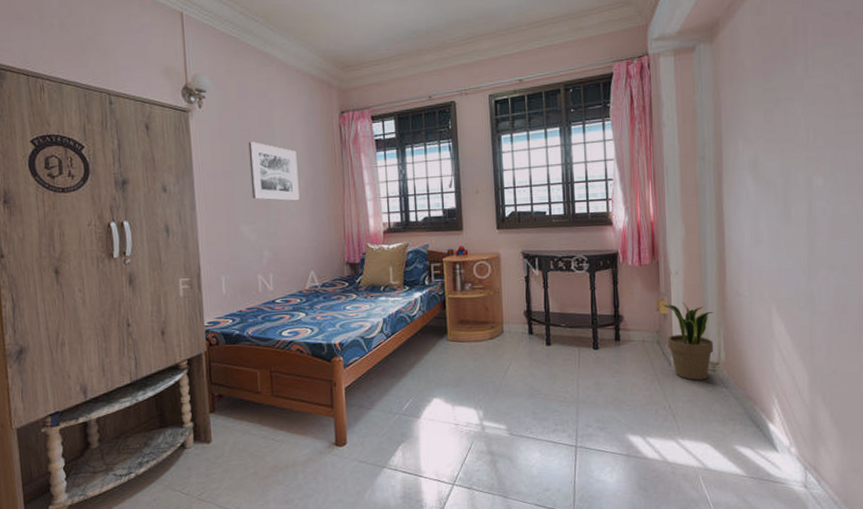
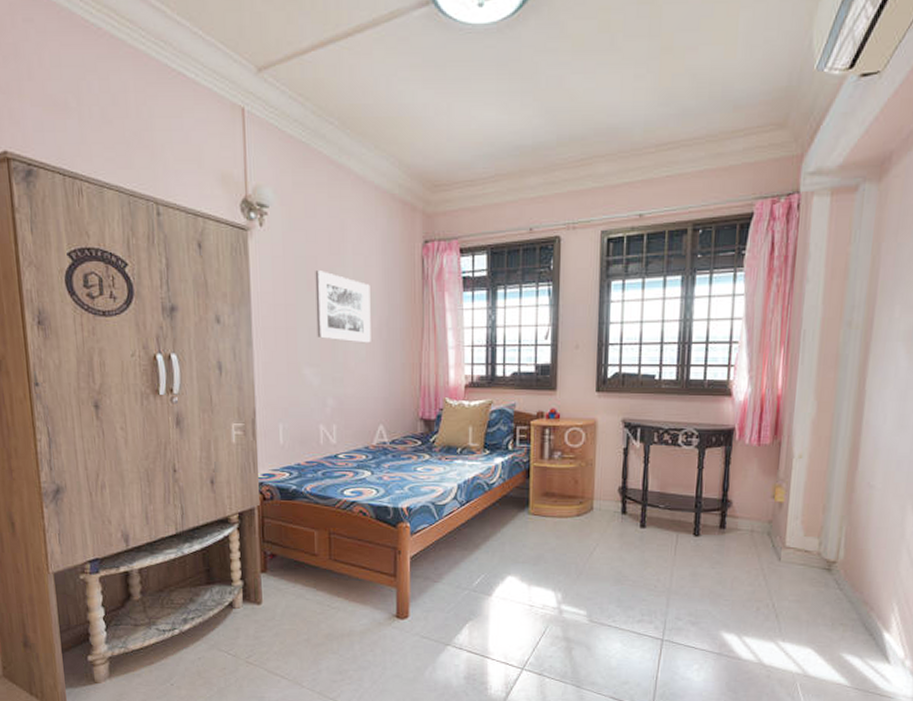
potted plant: present [662,302,714,380] -> none [778,491,838,579]

